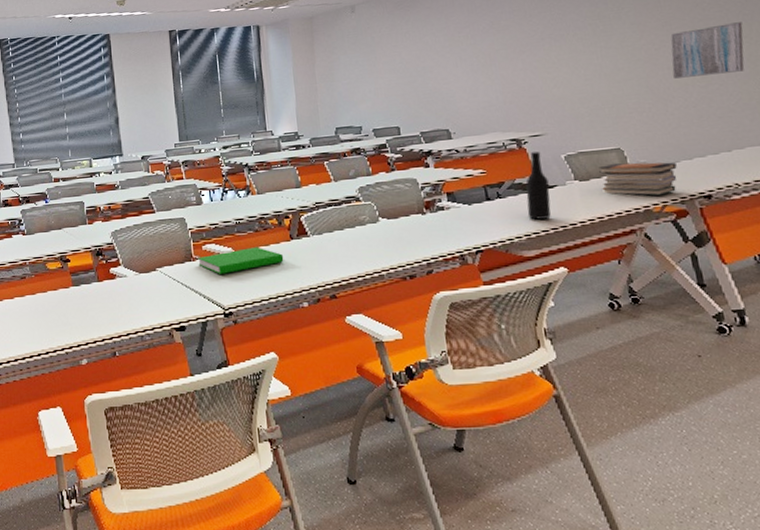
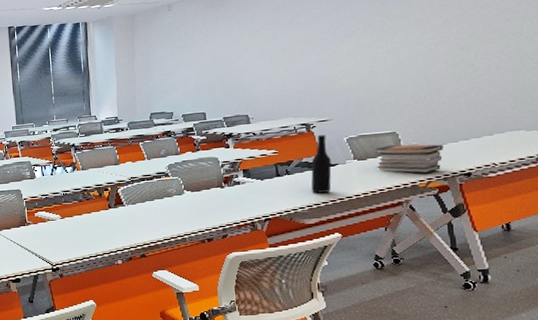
book: present [198,247,284,274] -> none [31,214,103,237]
wall art: present [670,22,745,79] -> none [447,19,516,71]

